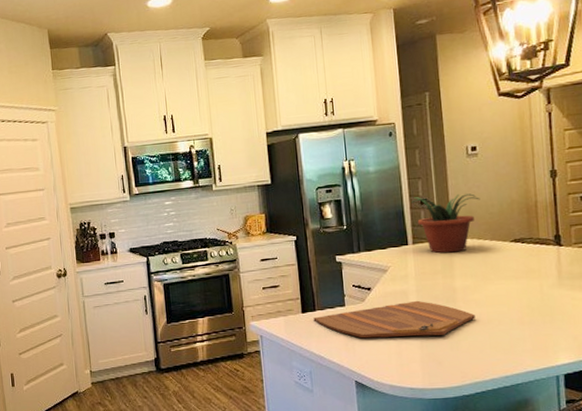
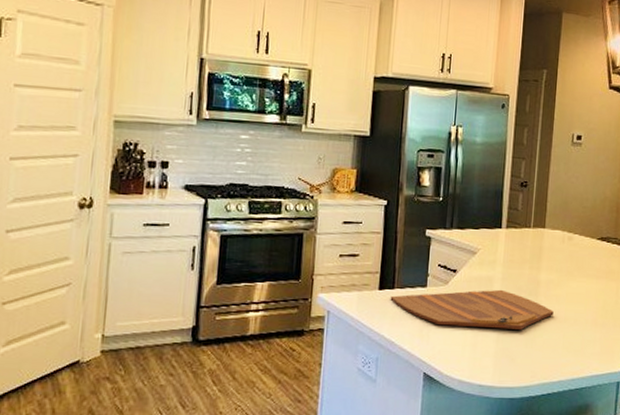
potted plant: present [411,193,480,253] -> none [512,178,577,243]

